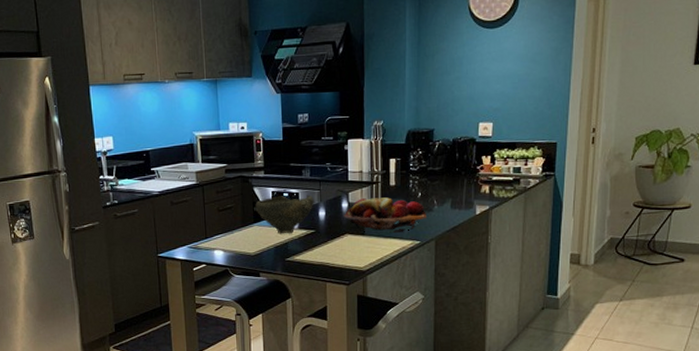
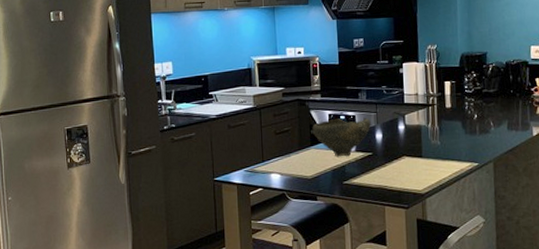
fruit basket: present [344,197,427,233] -> none [401,119,485,155]

